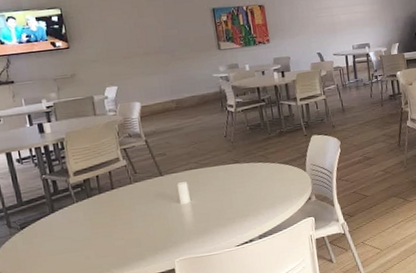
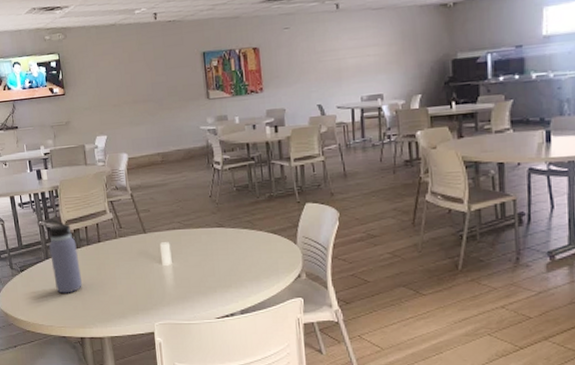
water bottle: none [48,172,95,246] -> present [44,219,82,294]

